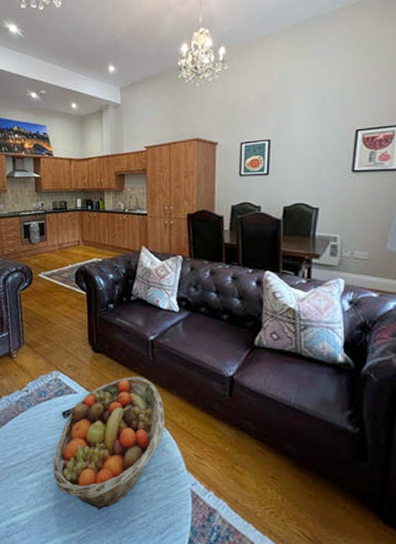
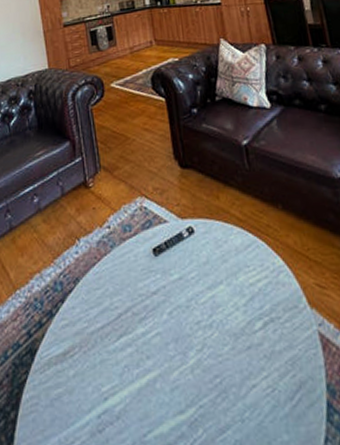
fruit basket: present [53,376,165,511] -> none [147,192,275,378]

